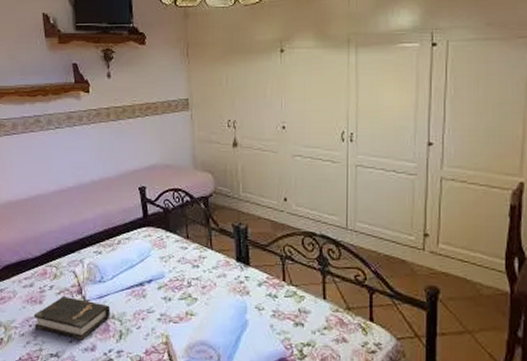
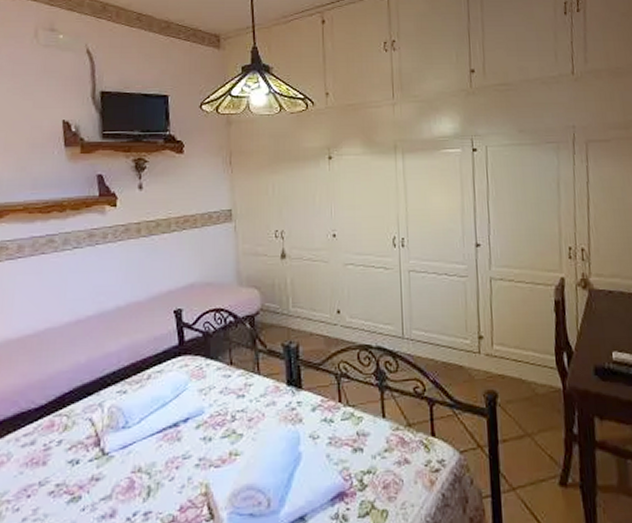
hardback book: present [33,296,111,341] -> none [33,451,137,506]

